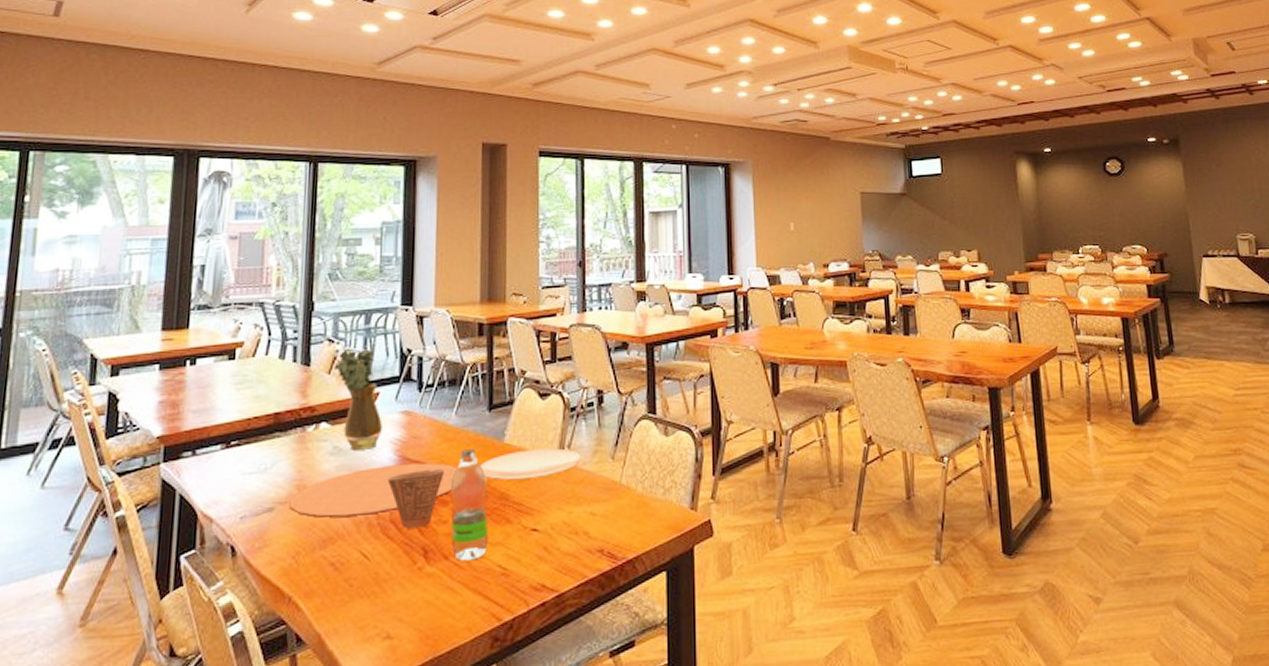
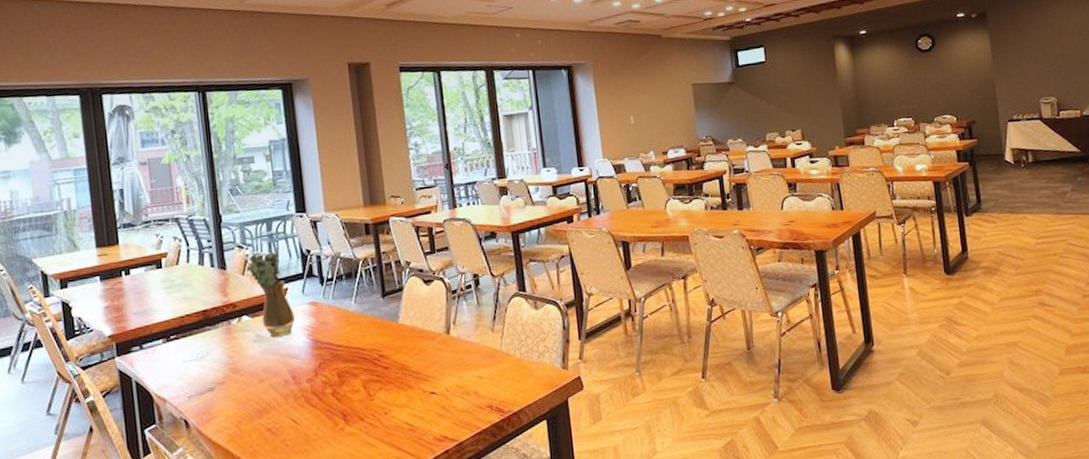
placemat: present [289,462,458,518] -> none [226,343,363,393]
cup: present [388,468,444,529] -> none [305,347,352,398]
bottle: present [450,449,488,561] -> none [357,330,396,421]
plate: present [480,448,581,481] -> none [381,325,466,355]

